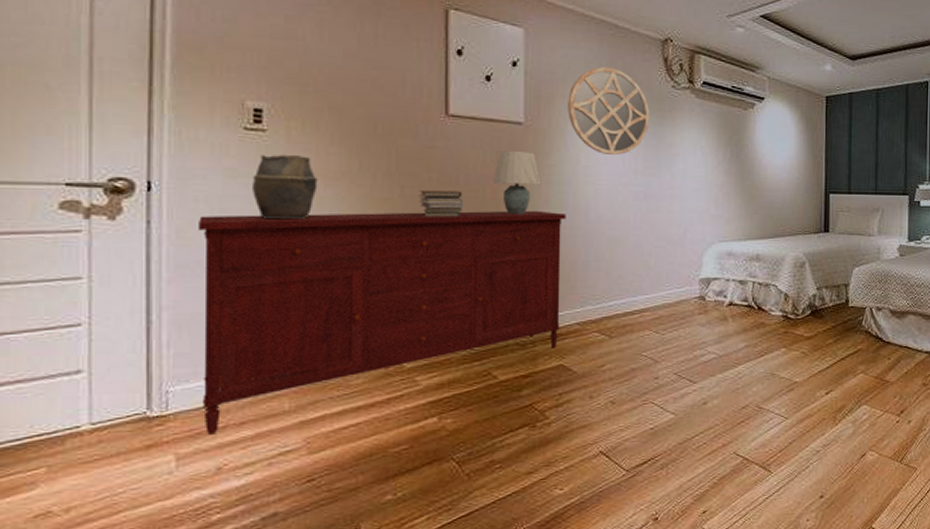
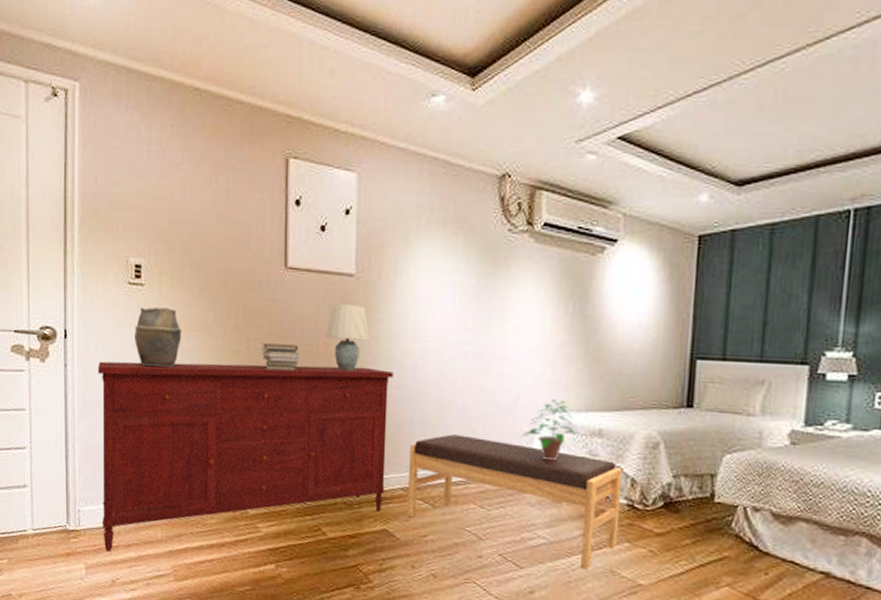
home mirror: present [568,67,650,155] -> none [397,211,483,309]
bench: none [583,268,778,376] -> present [406,434,623,570]
potted plant: none [691,231,743,285] -> present [522,399,583,461]

